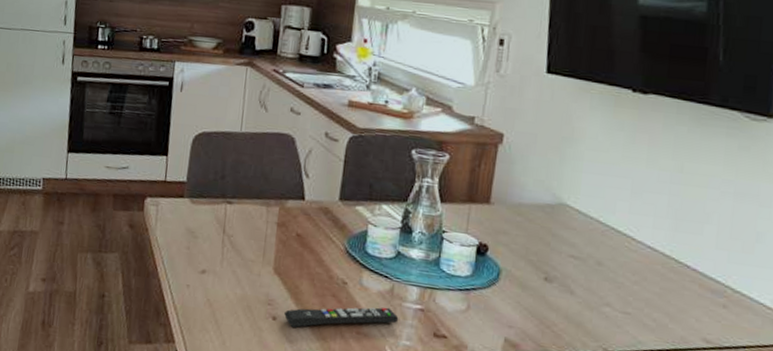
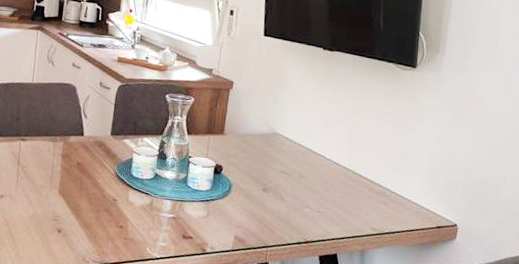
remote control: present [284,307,399,328] -> none [67,217,157,238]

